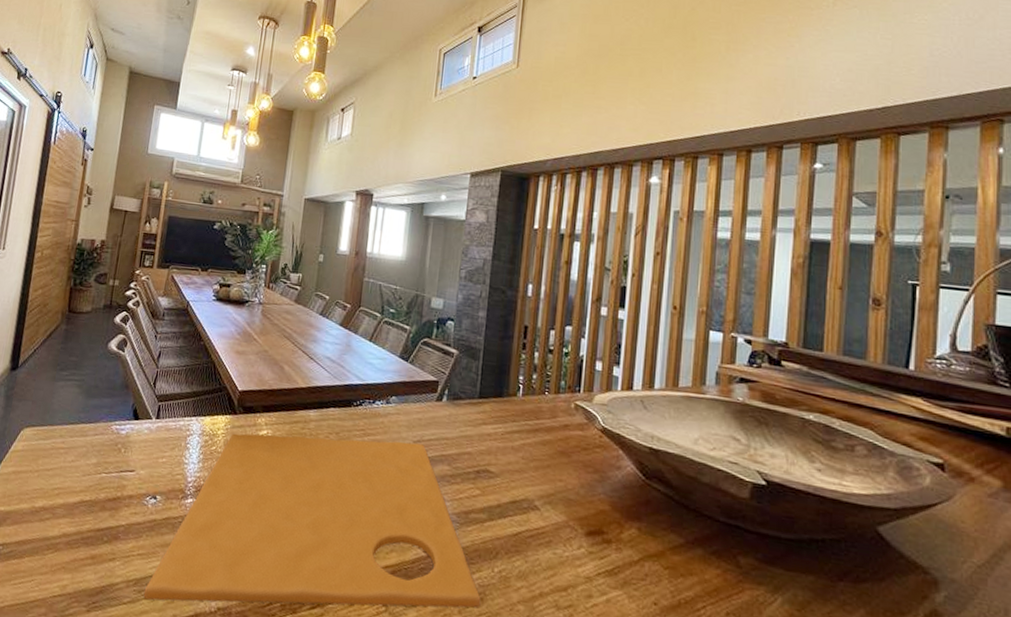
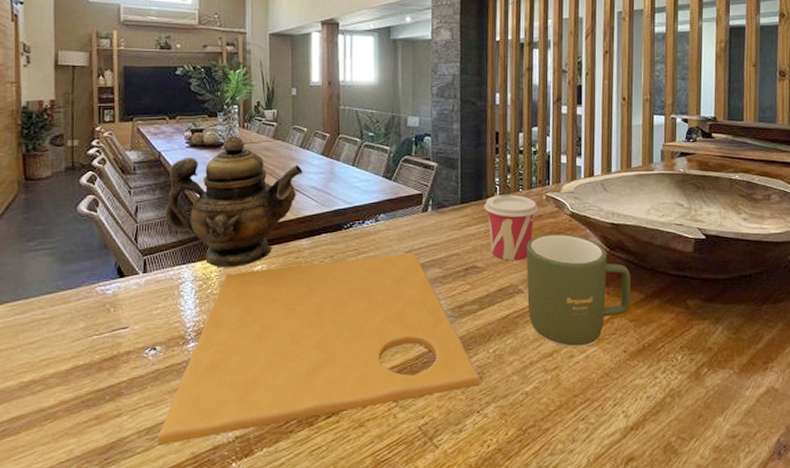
teapot: none [183,293,320,428] -> present [164,135,303,268]
cup: none [503,395,565,473] -> present [484,194,539,261]
mug: none [543,447,669,589] -> present [527,234,631,348]

